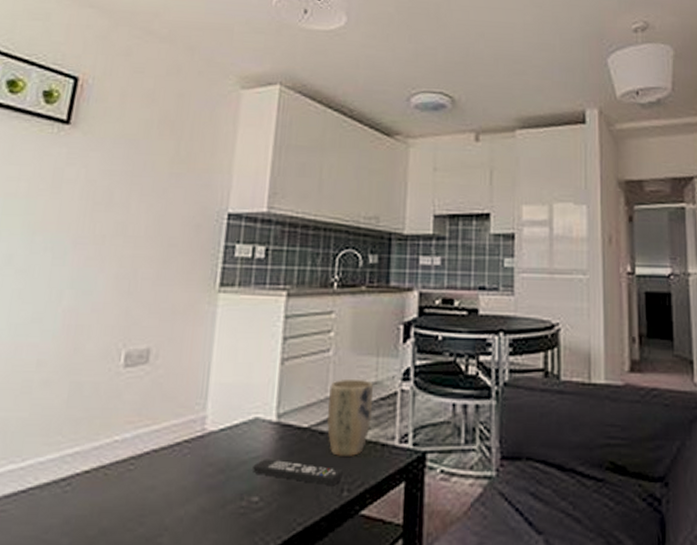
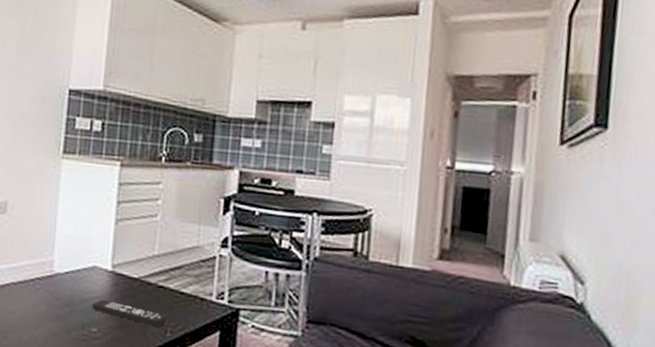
plant pot: present [327,378,373,456] -> none [154,241,195,306]

